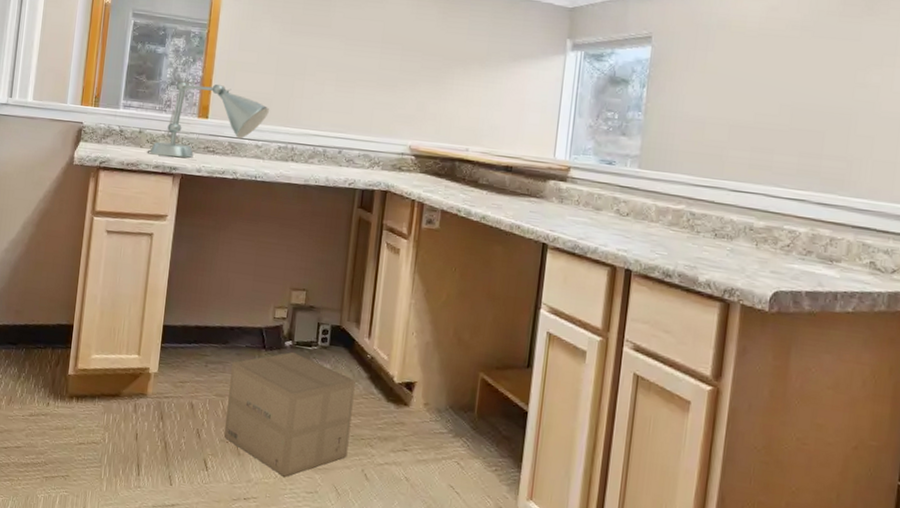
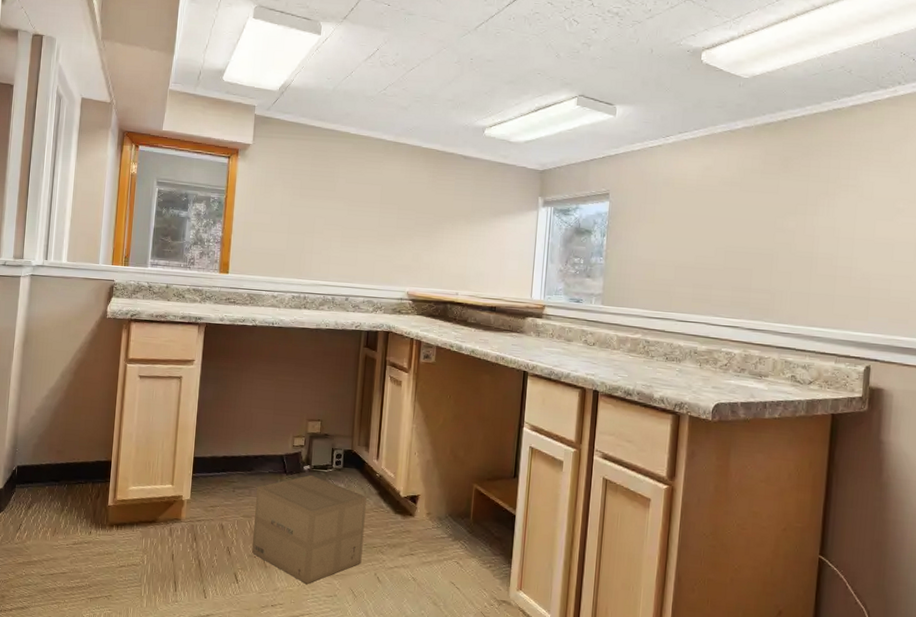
desk lamp: present [147,79,269,158] -> none [174,240,283,309]

